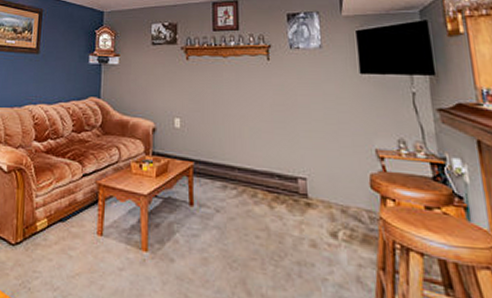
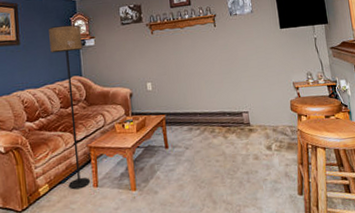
floor lamp: none [69,38,106,233] -> present [49,24,91,190]

